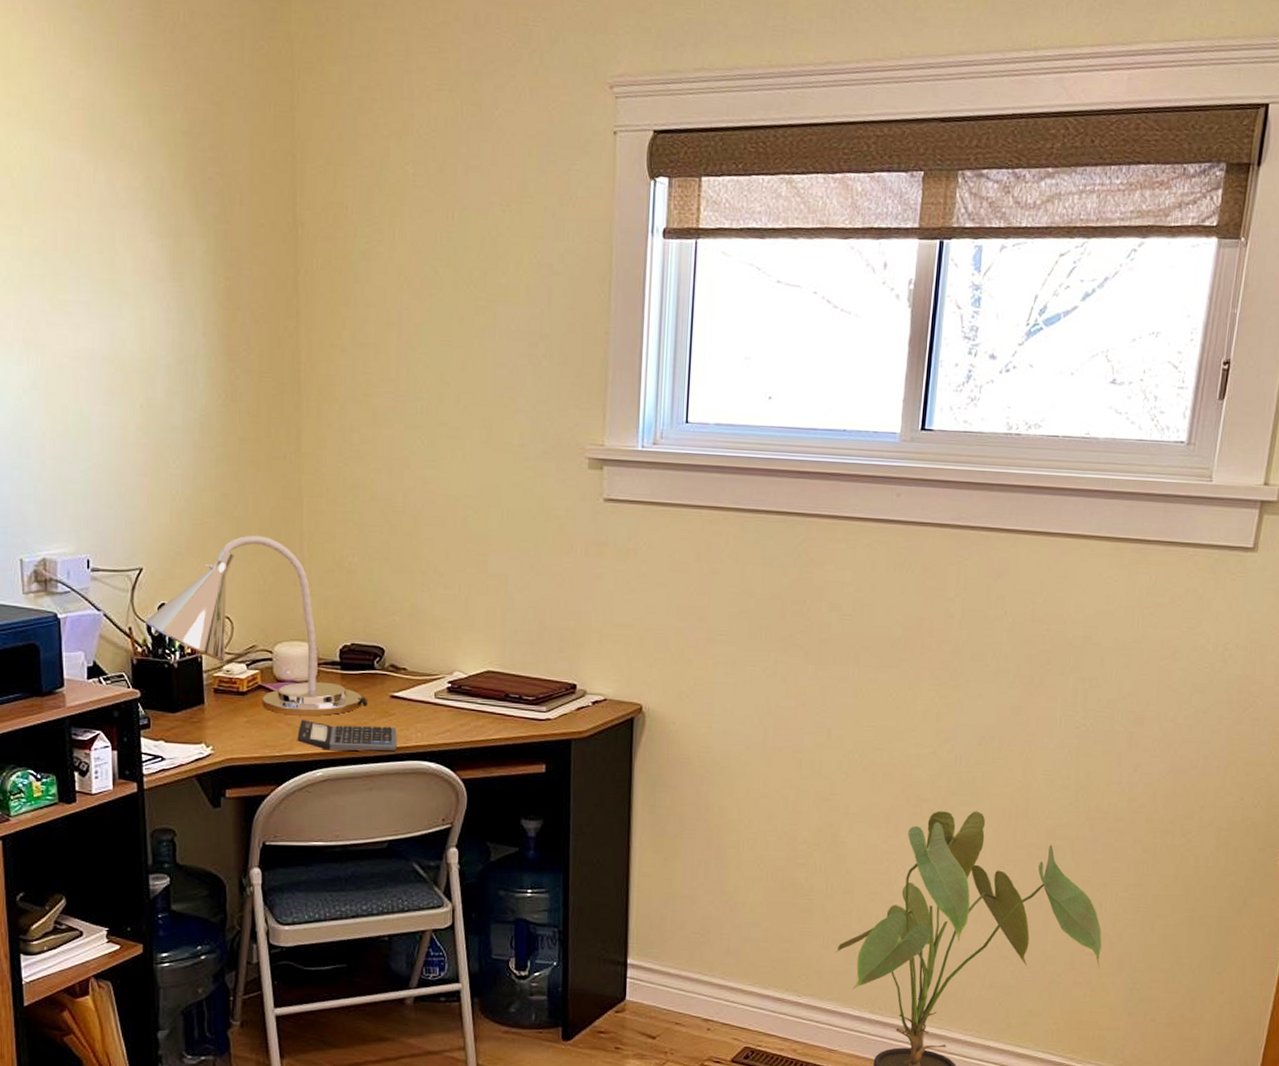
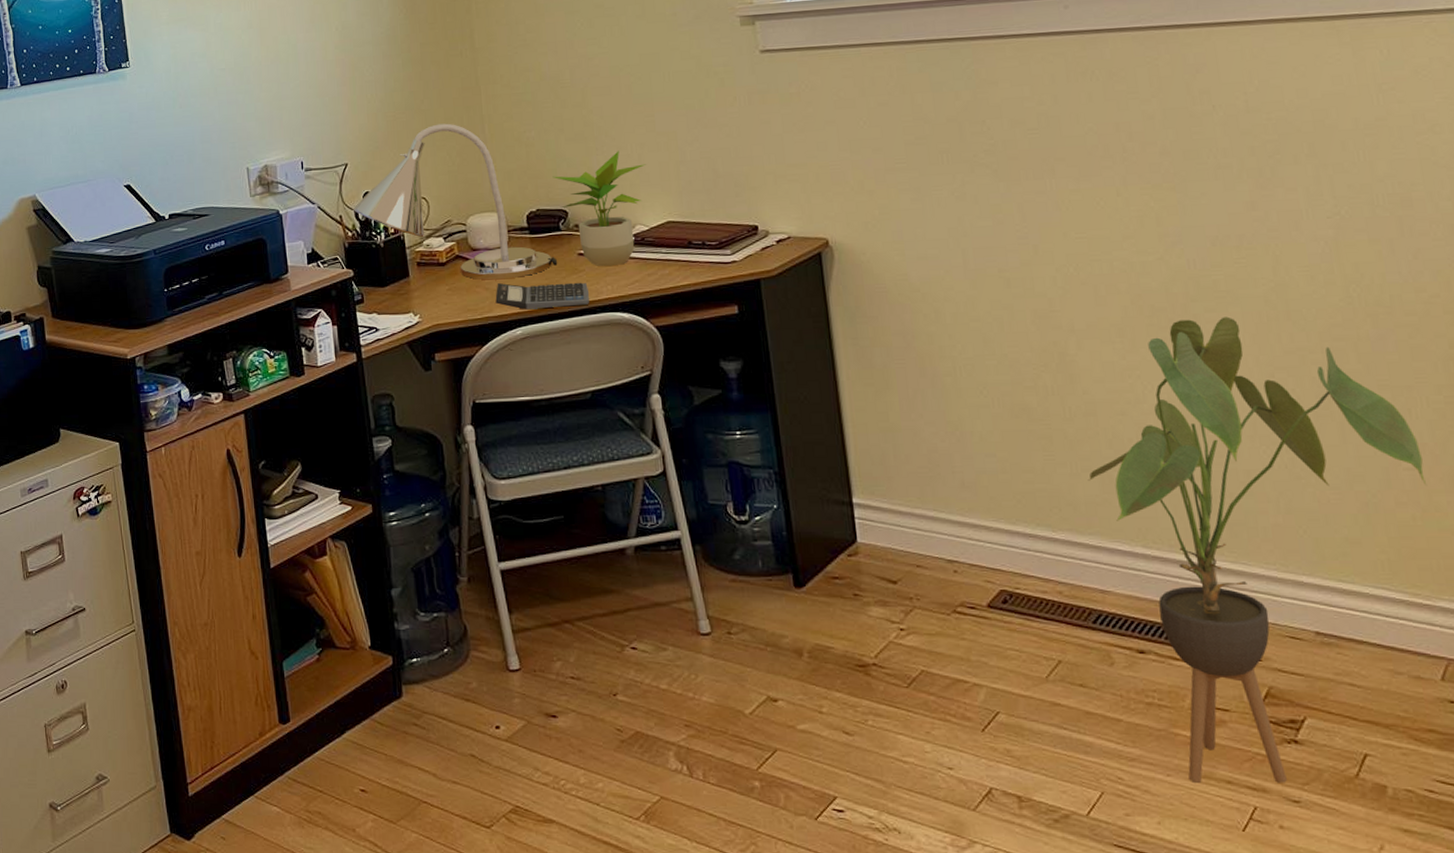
potted plant: none [372,589,472,713] -> present [552,151,646,267]

